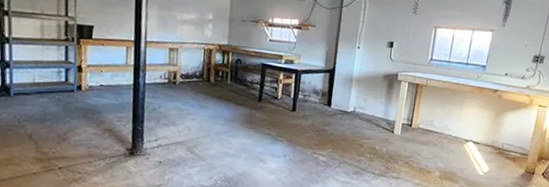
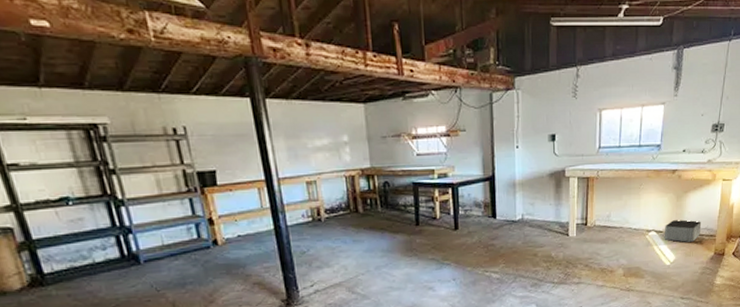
storage bin: none [480,134,516,157] -> present [664,219,702,242]

